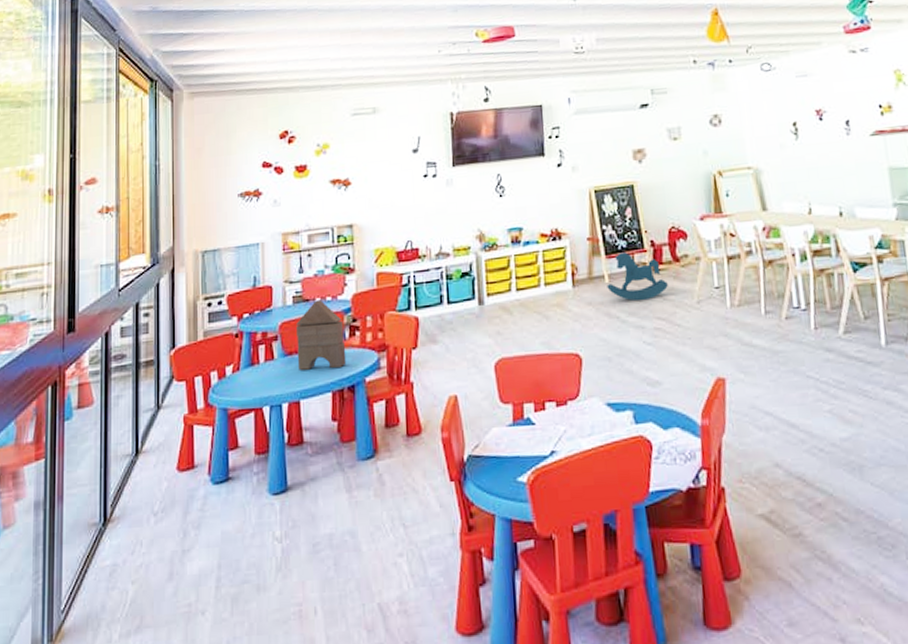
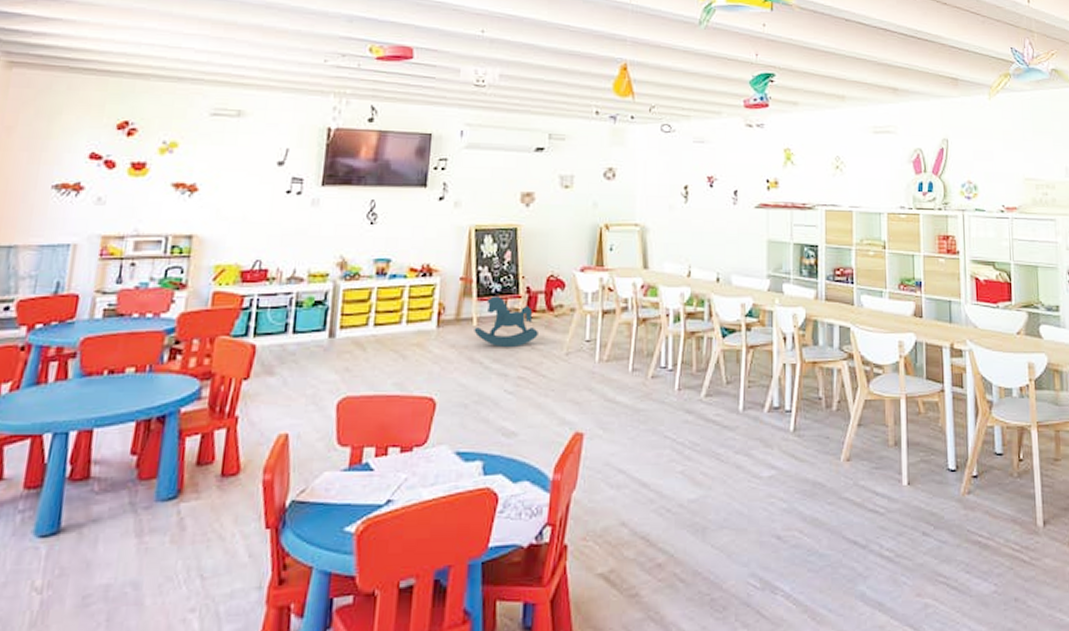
toy blocks: present [296,300,347,370] -> none [96,316,164,395]

